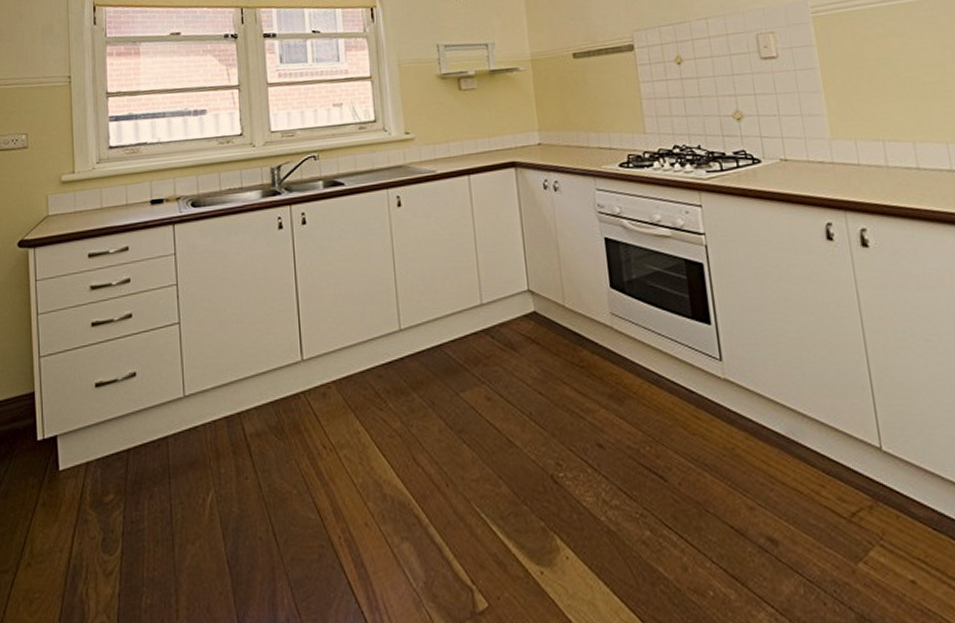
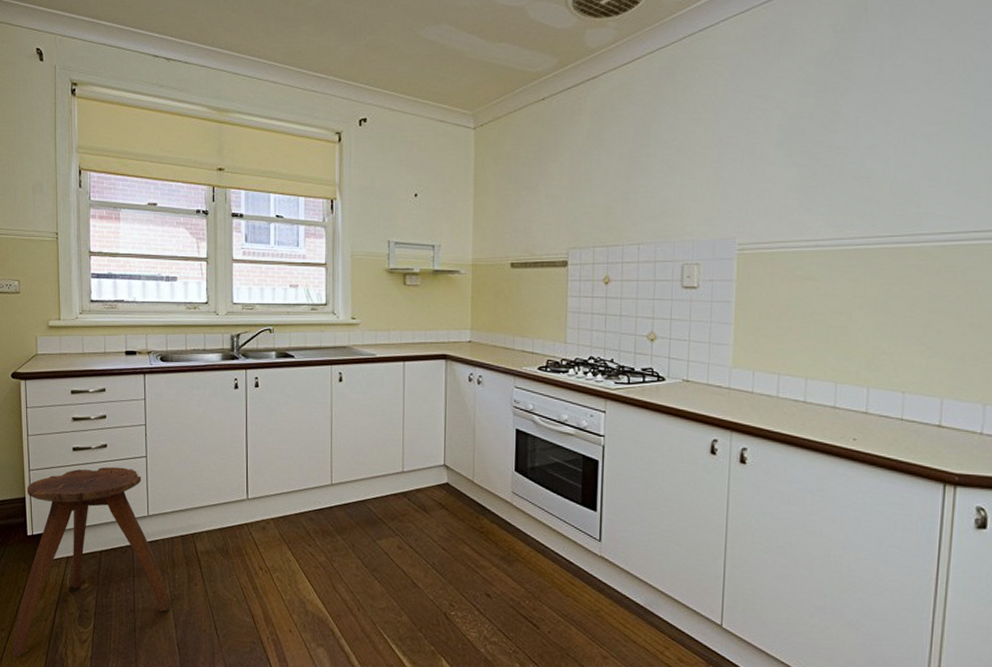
stool: none [17,339,217,609] -> present [11,466,171,658]

